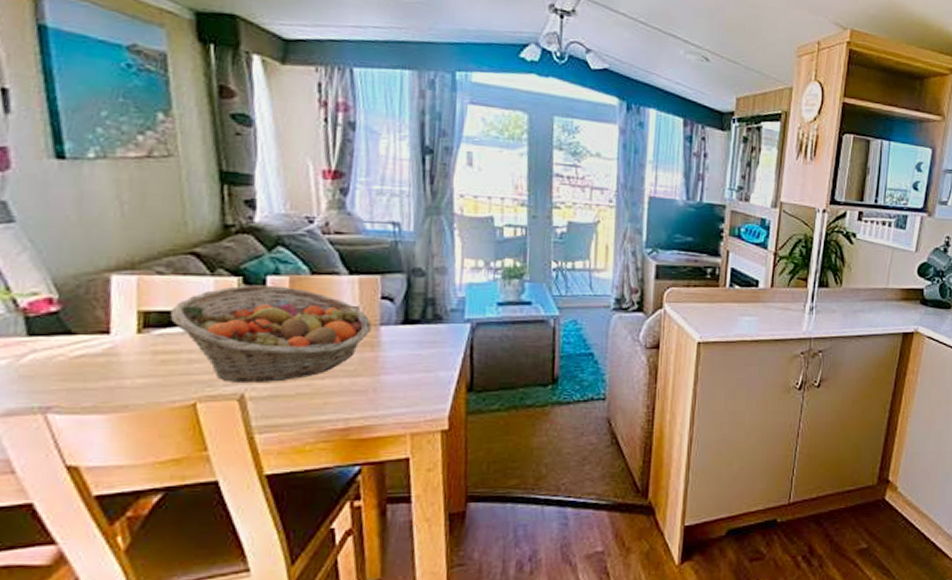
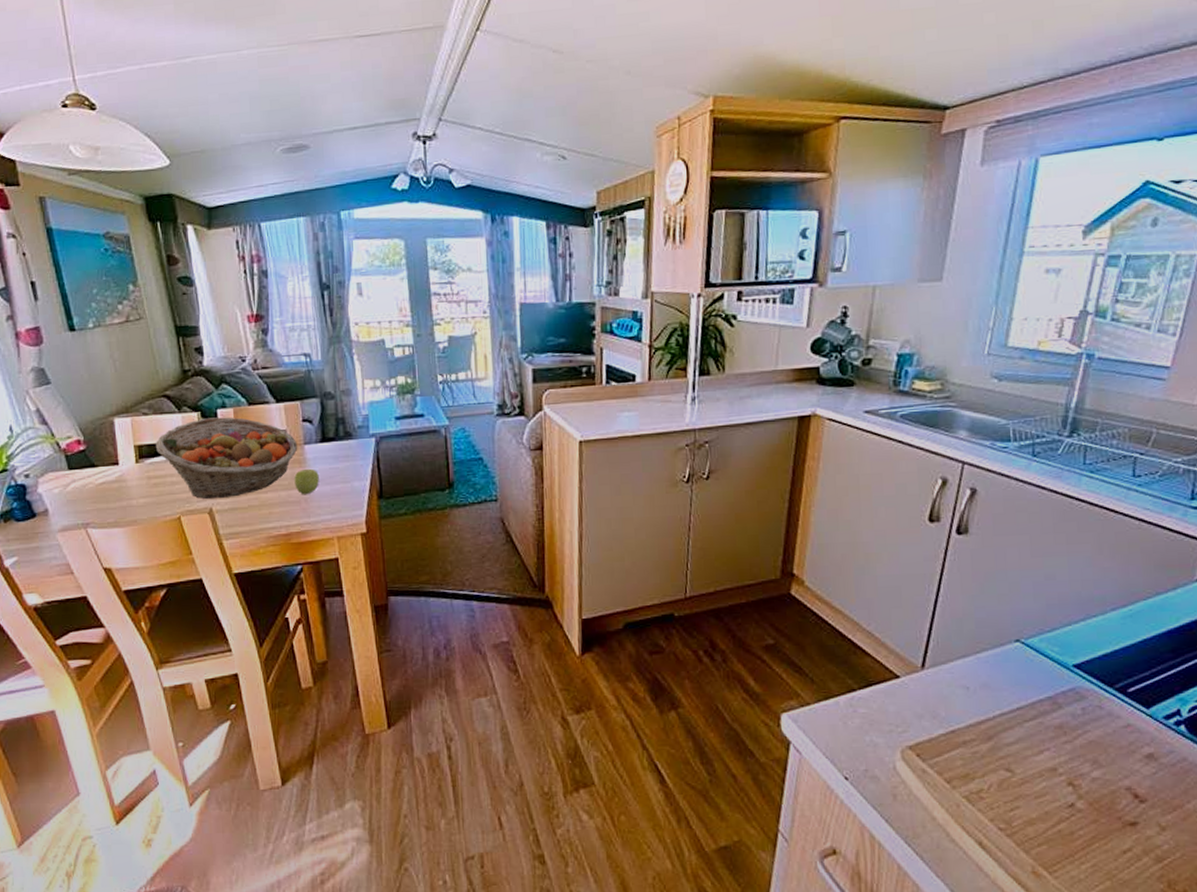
apple: none [362,353,395,384] -> present [294,468,319,495]

